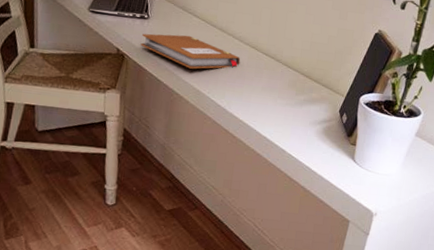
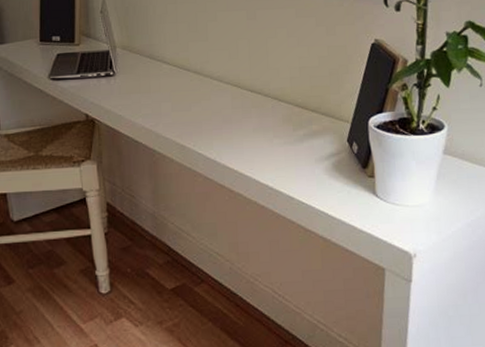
notebook: present [140,33,241,69] -> none [110,85,224,122]

